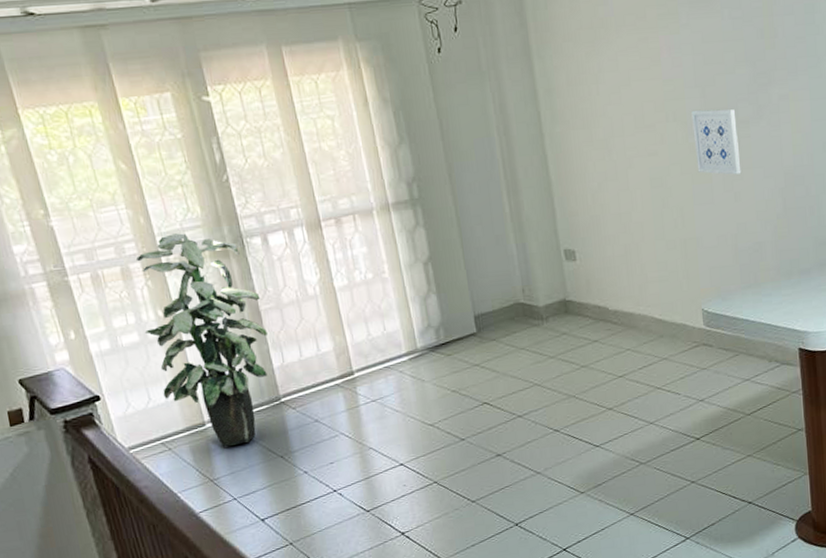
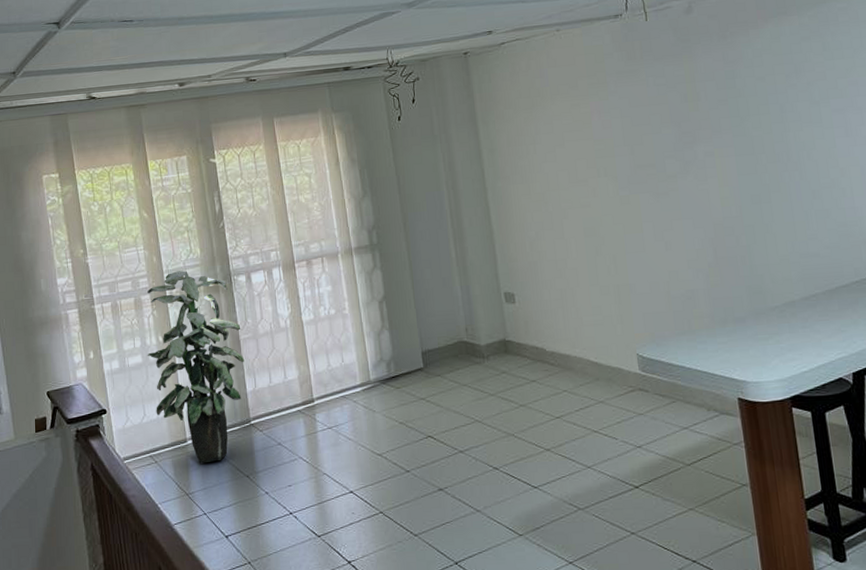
wall art: present [691,109,742,175] -> none [621,165,671,225]

